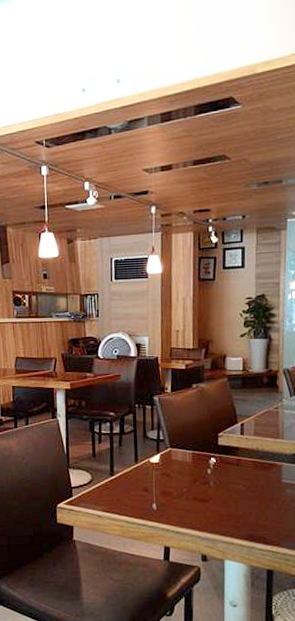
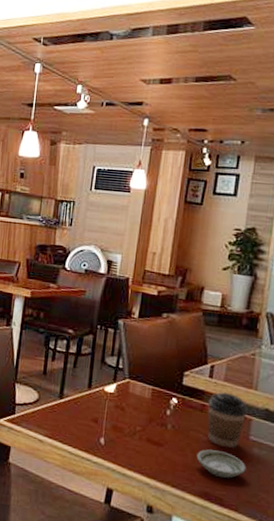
saucer: none [239,497,282,520] -> present [196,449,246,479]
coffee cup: none [242,445,278,493] -> present [207,392,249,448]

